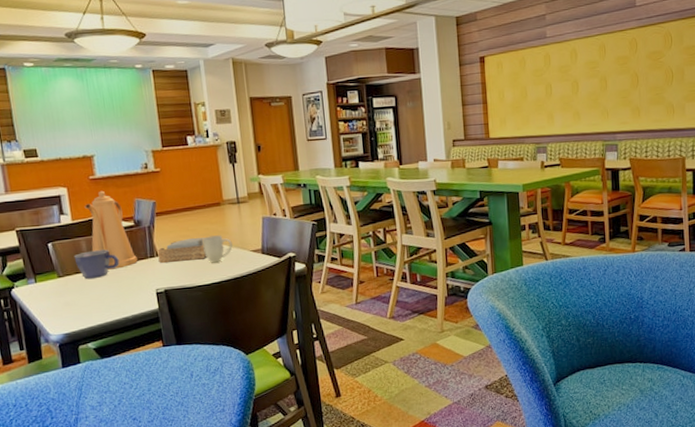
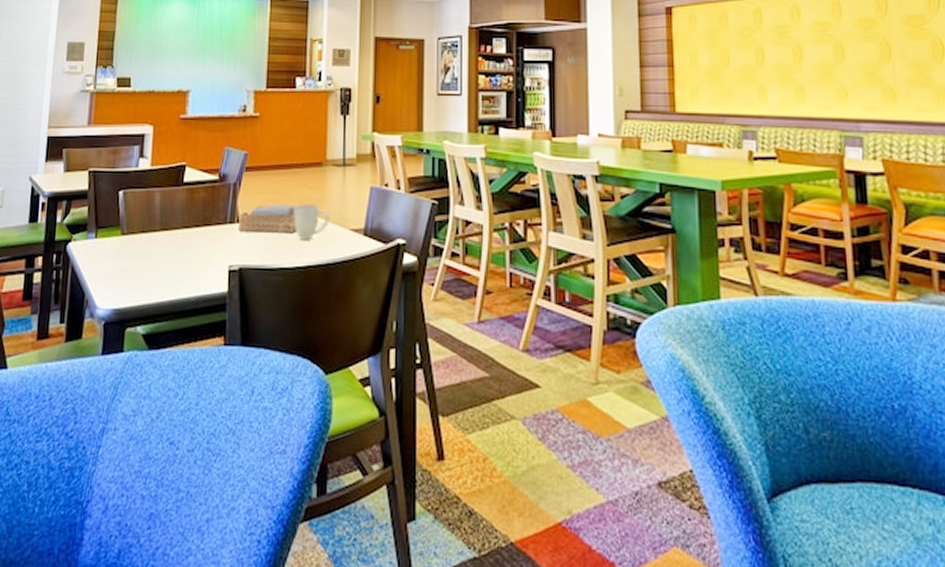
cup: present [74,249,120,280] -> none [144,206,193,243]
coffee pot: present [84,190,138,271] -> none [165,133,215,234]

